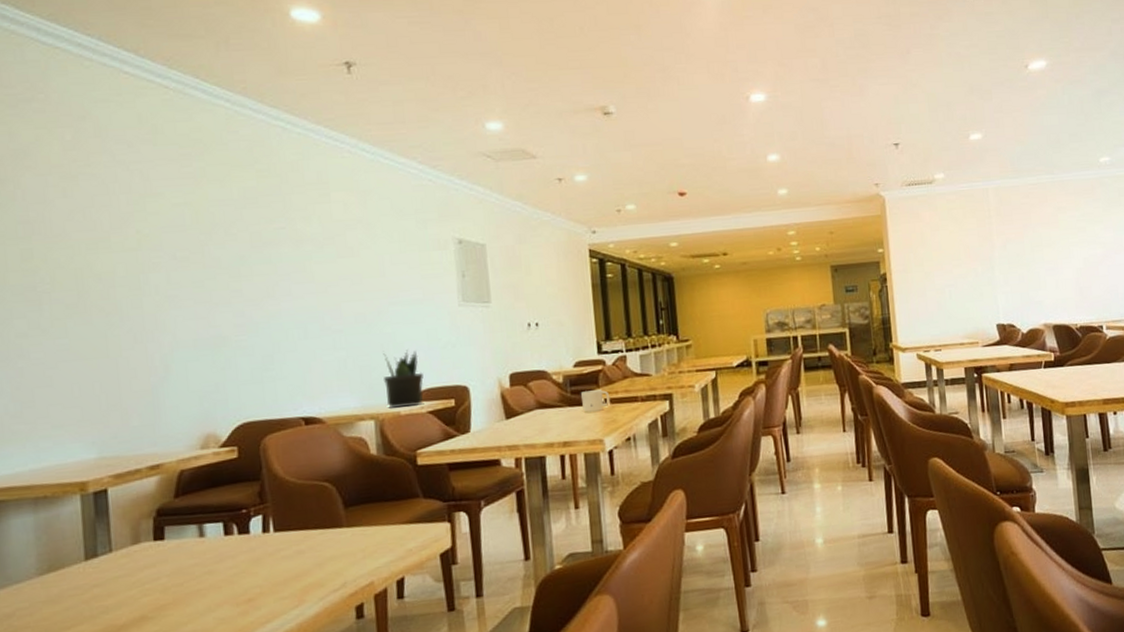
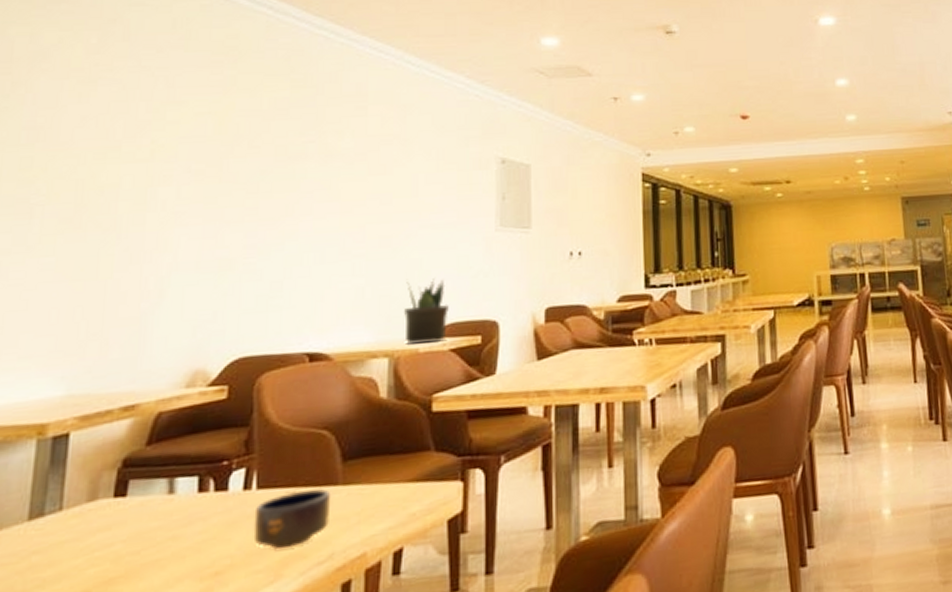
mug: none [274,530,339,581] -> present [253,488,331,550]
mug: present [580,389,611,414] -> none [622,328,656,356]

